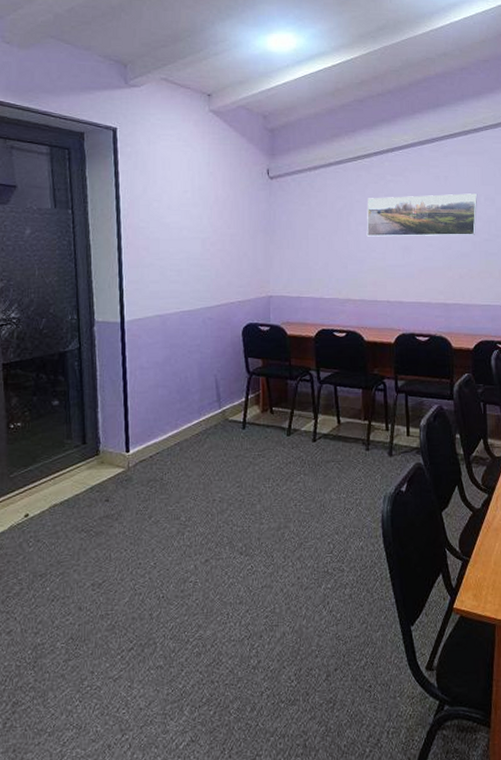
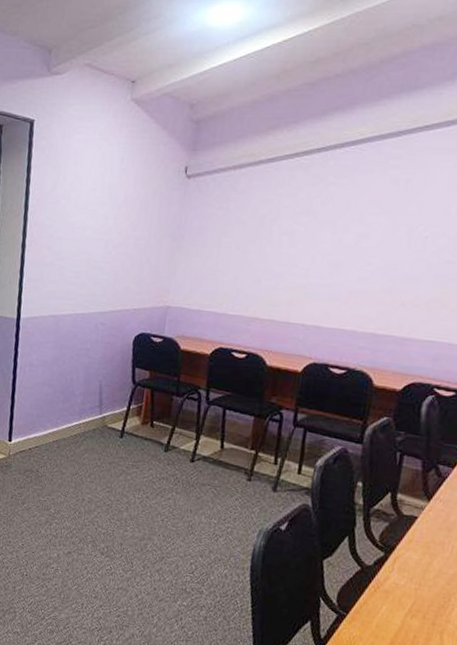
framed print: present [366,193,478,237] -> none [290,202,448,255]

